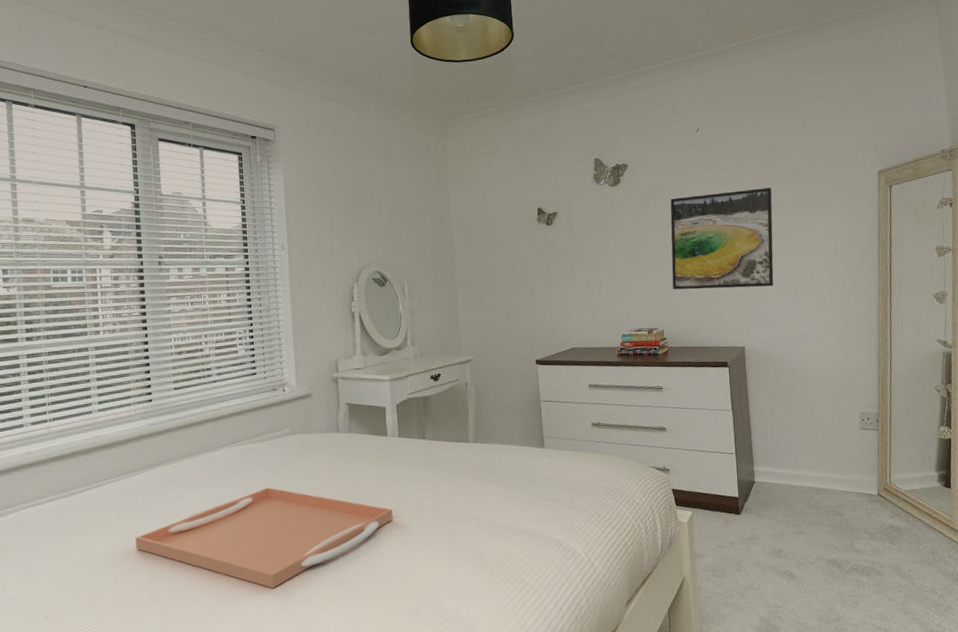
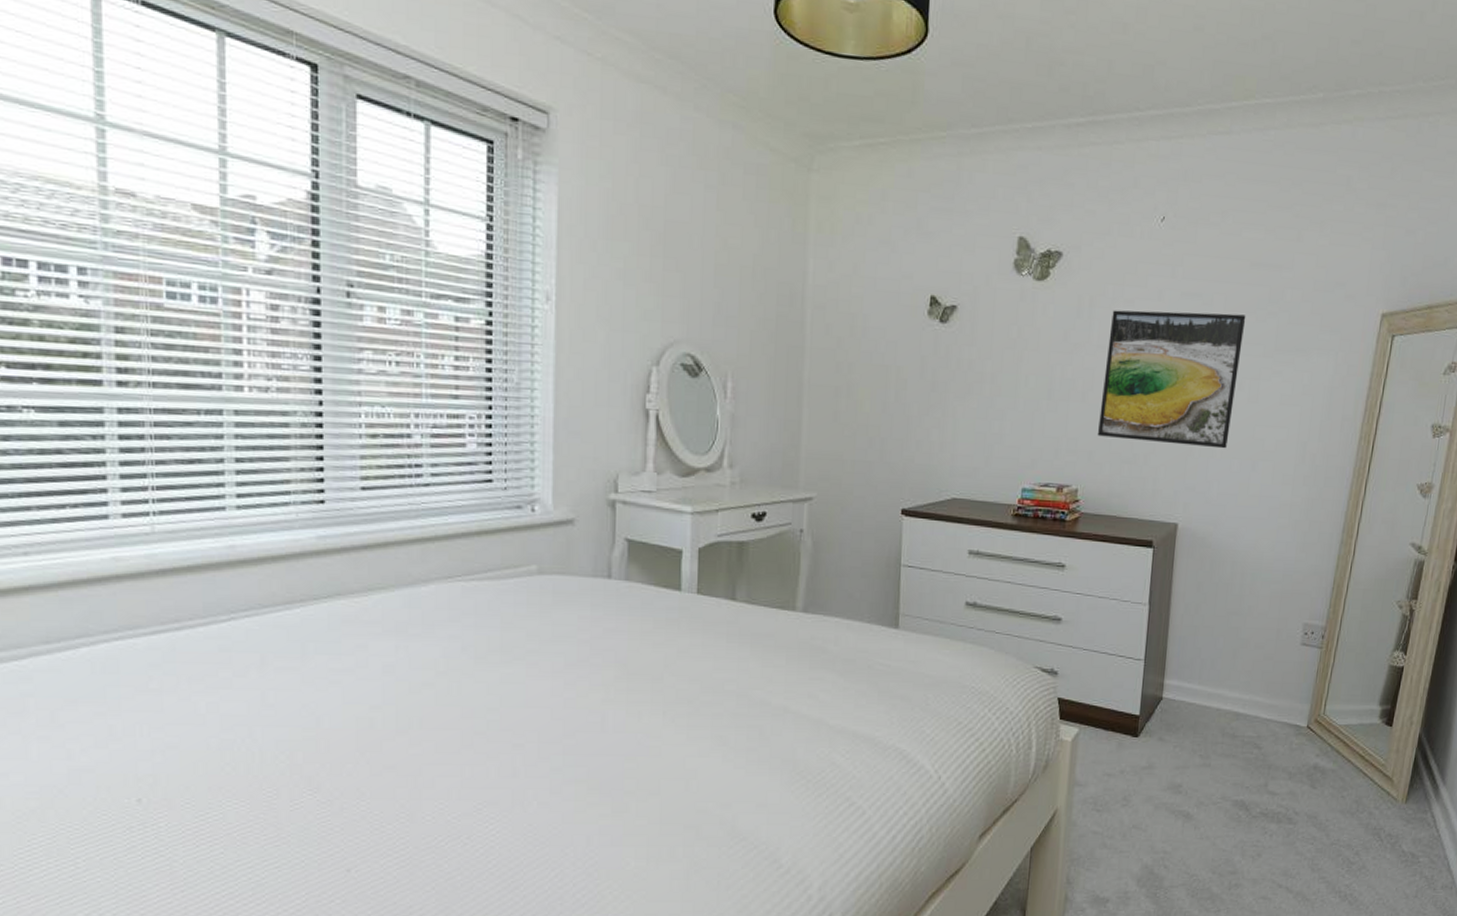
serving tray: present [135,487,393,588] -> none [288,645,679,784]

